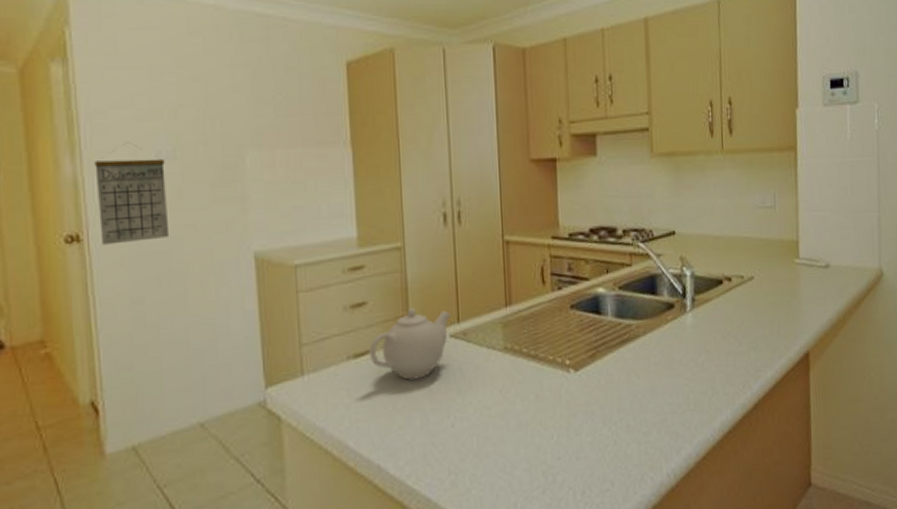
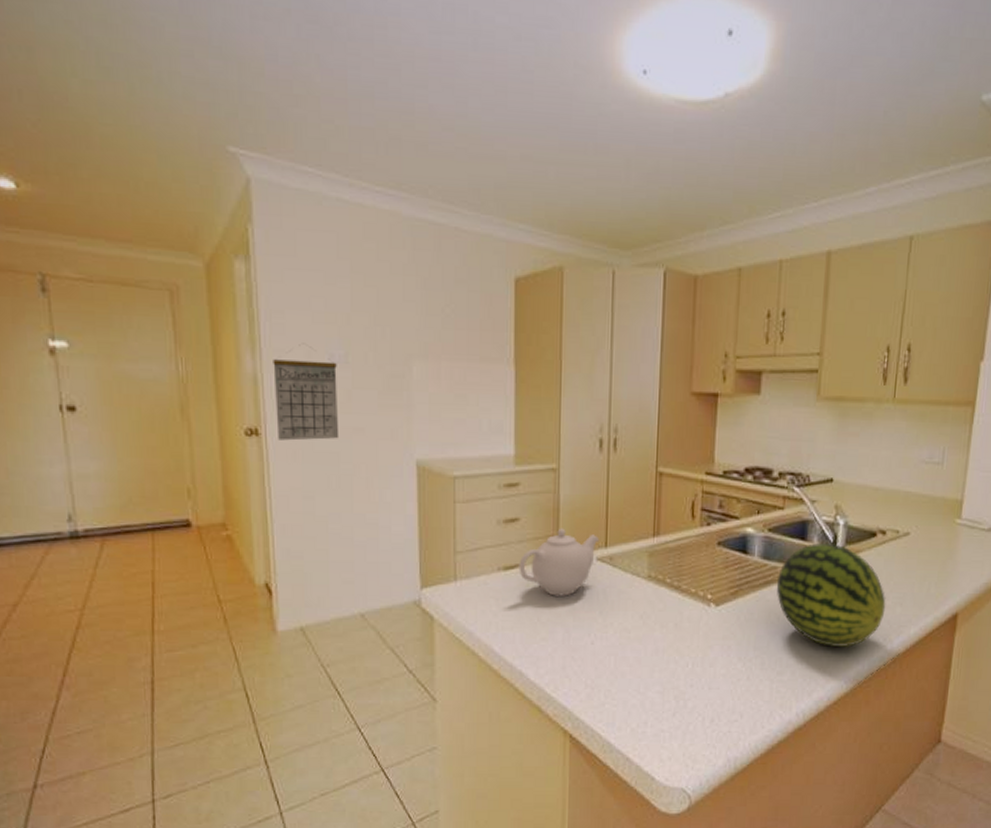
fruit: none [632,295,741,401] -> present [776,543,886,647]

